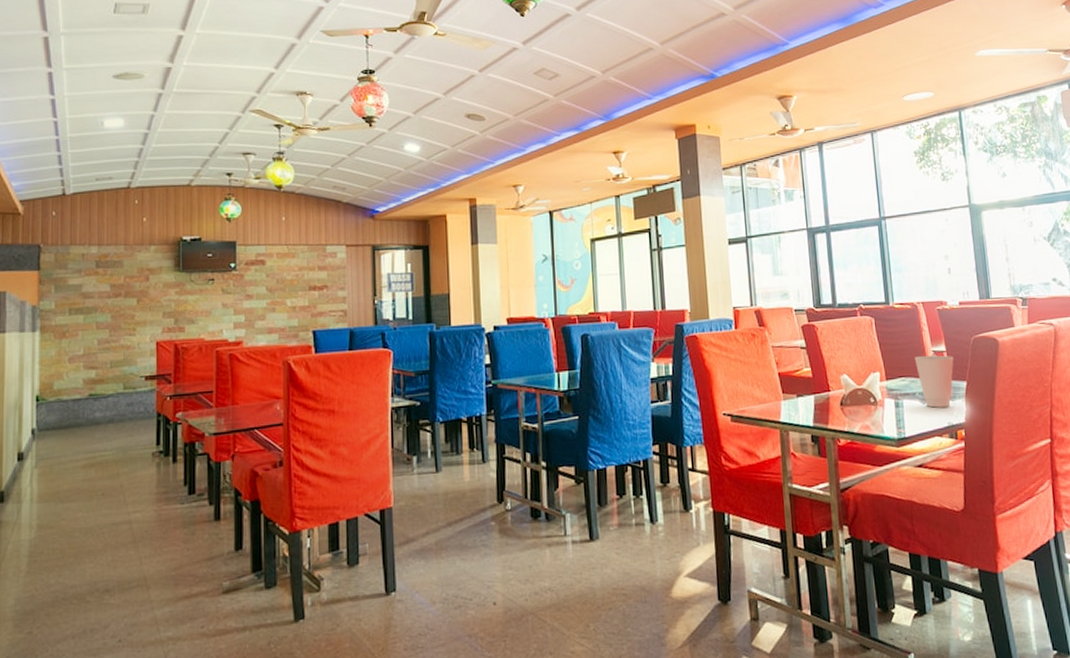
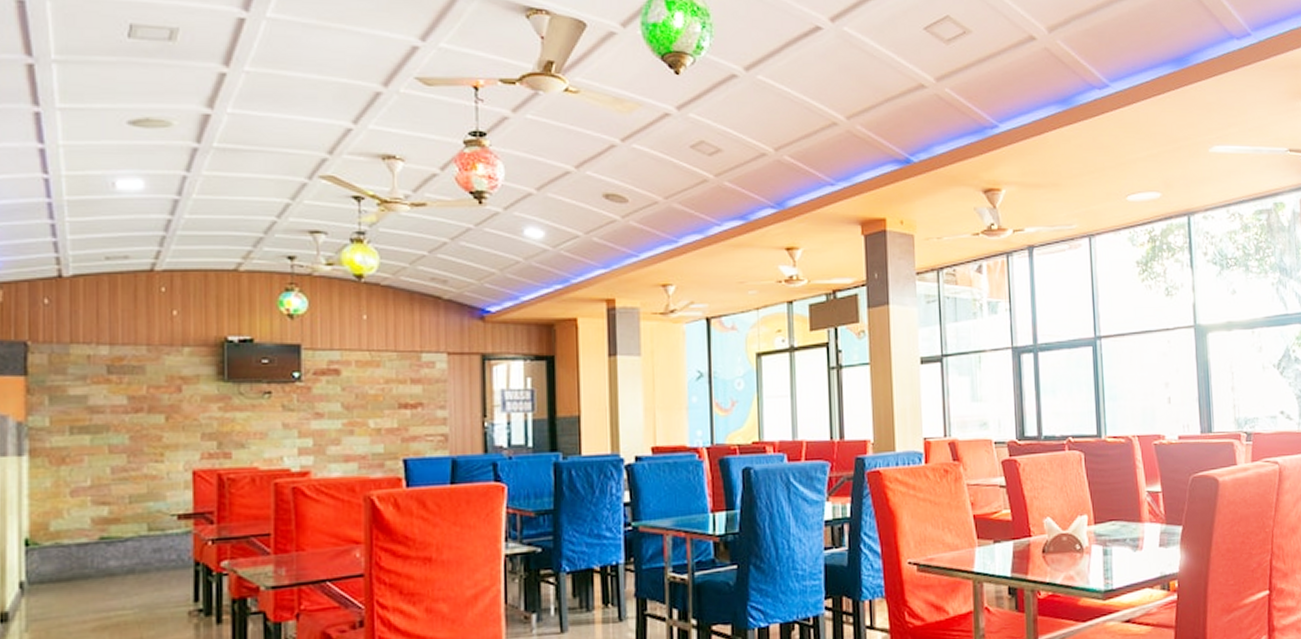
cup: present [914,355,954,408] -> none [1126,496,1170,556]

